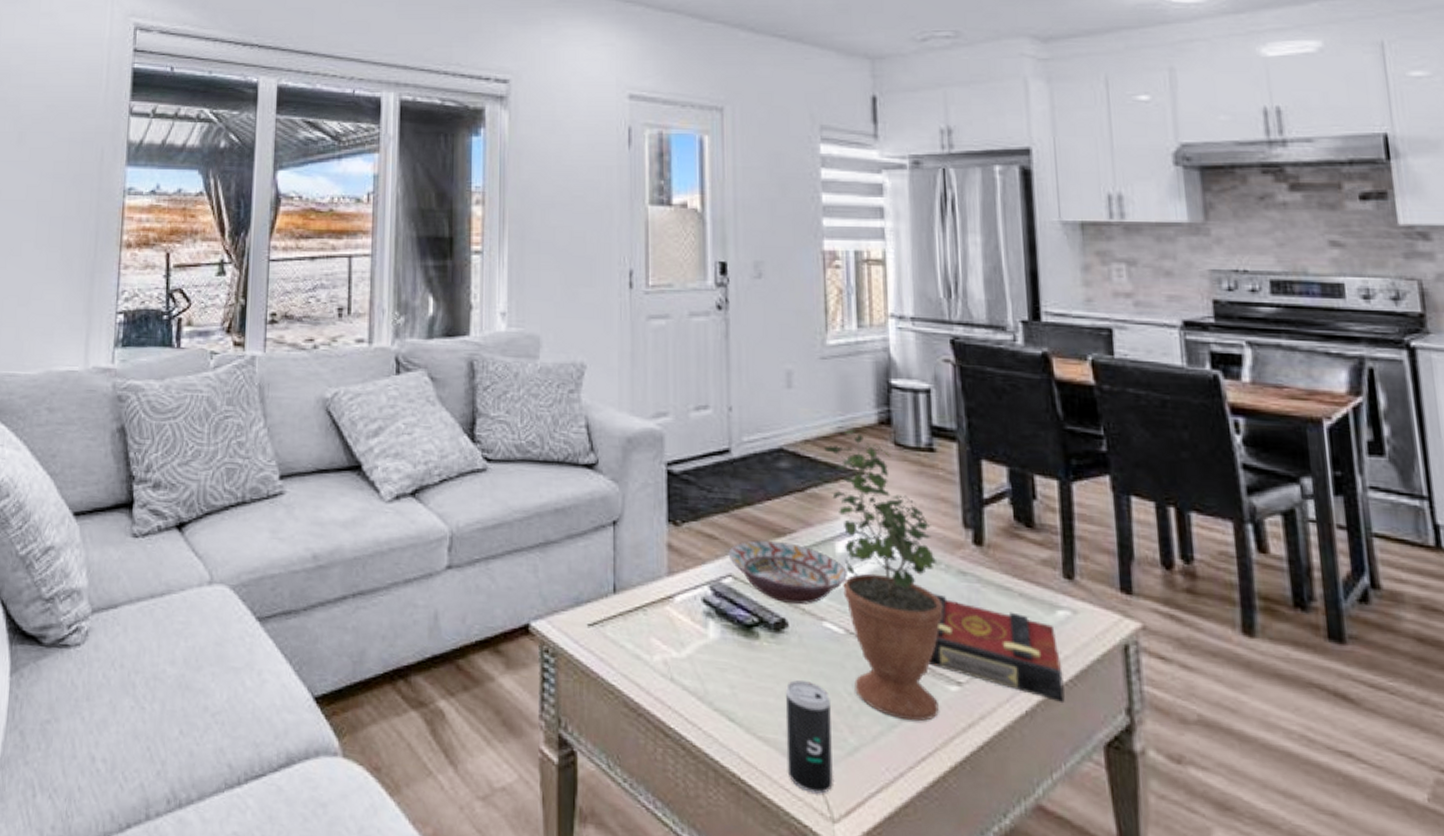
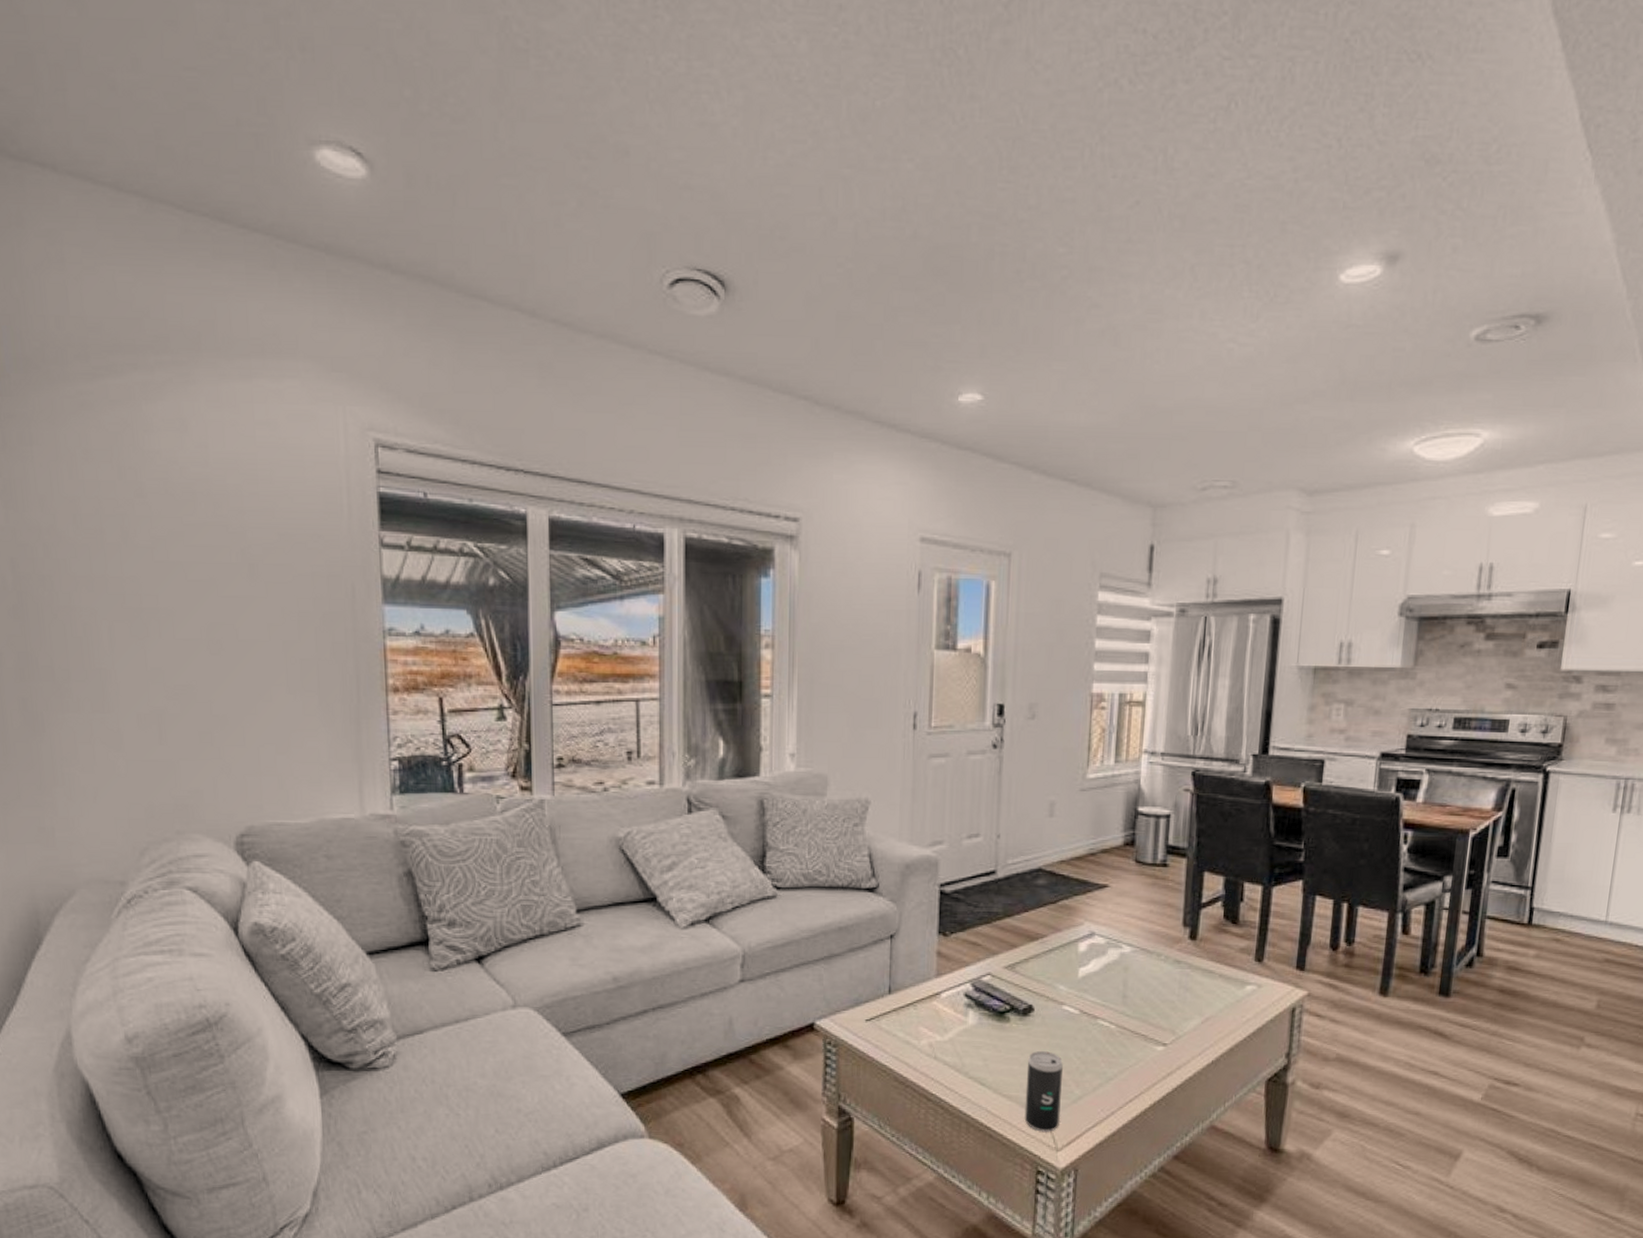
decorative bowl: present [728,540,847,604] -> none [988,944,1086,993]
potted plant: present [824,430,944,722] -> none [1076,851,1159,1075]
book: present [928,593,1065,702] -> none [1143,979,1244,1052]

